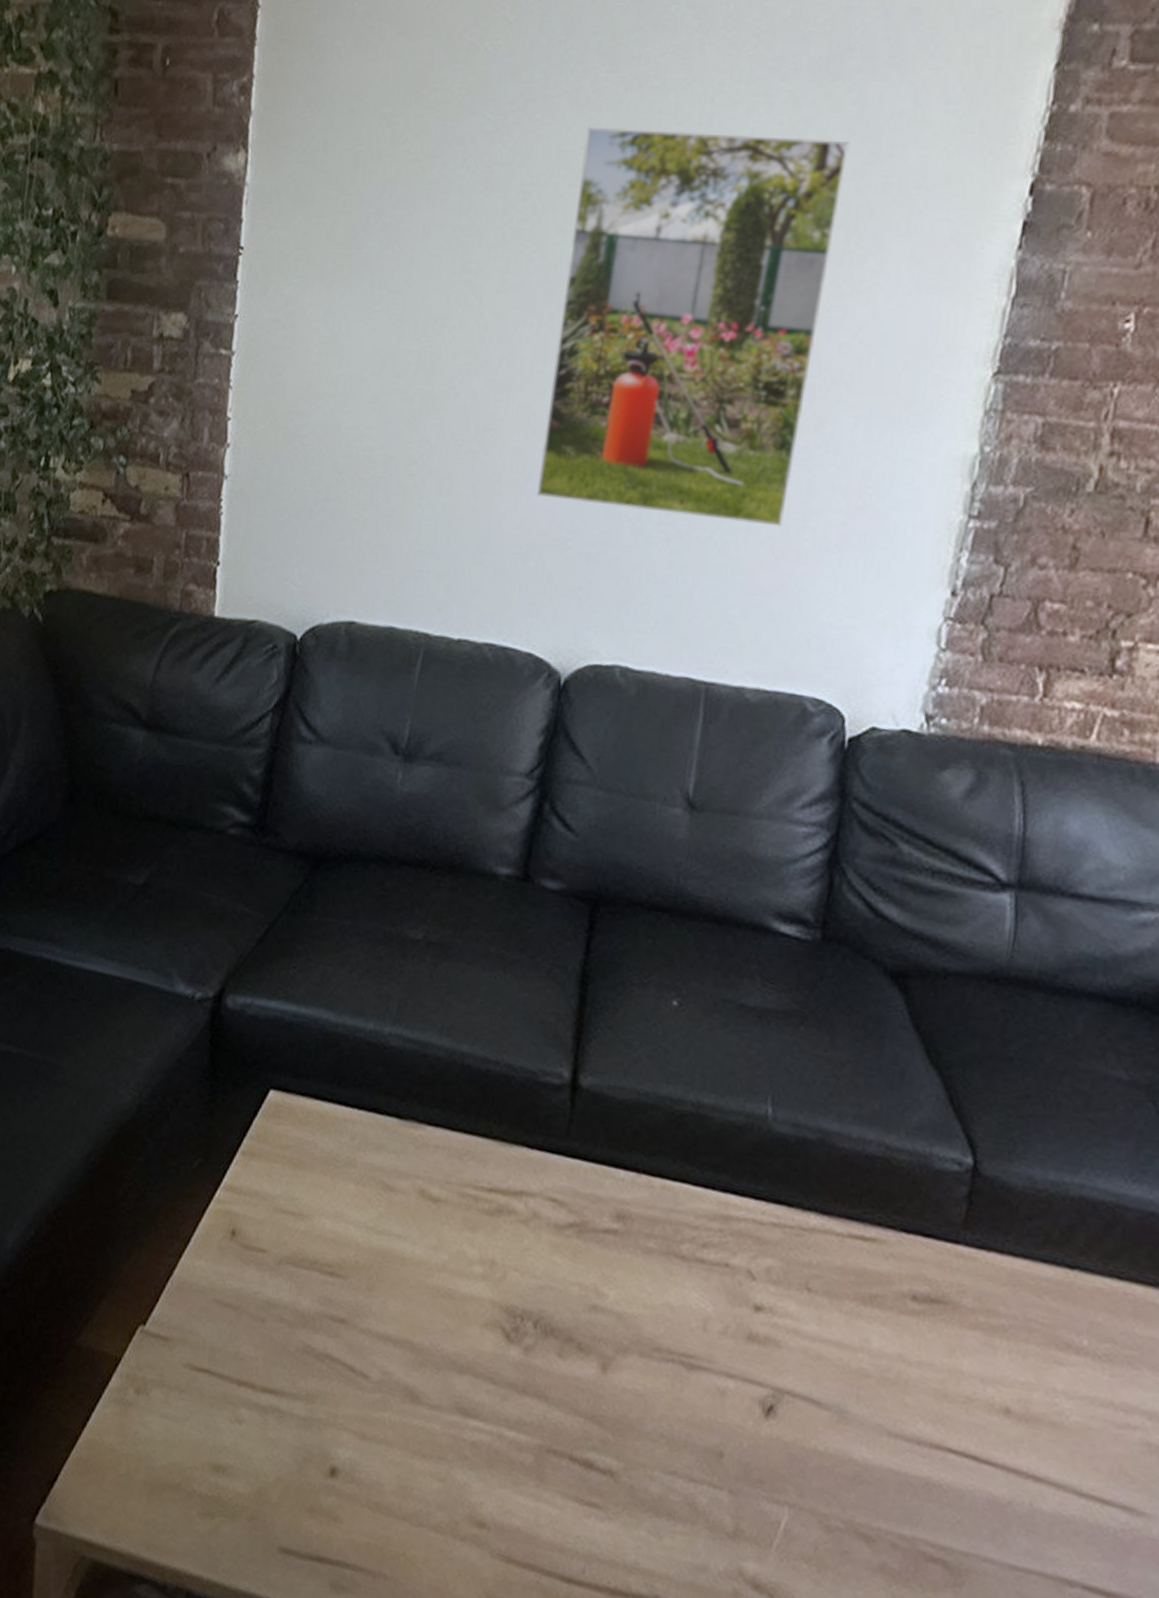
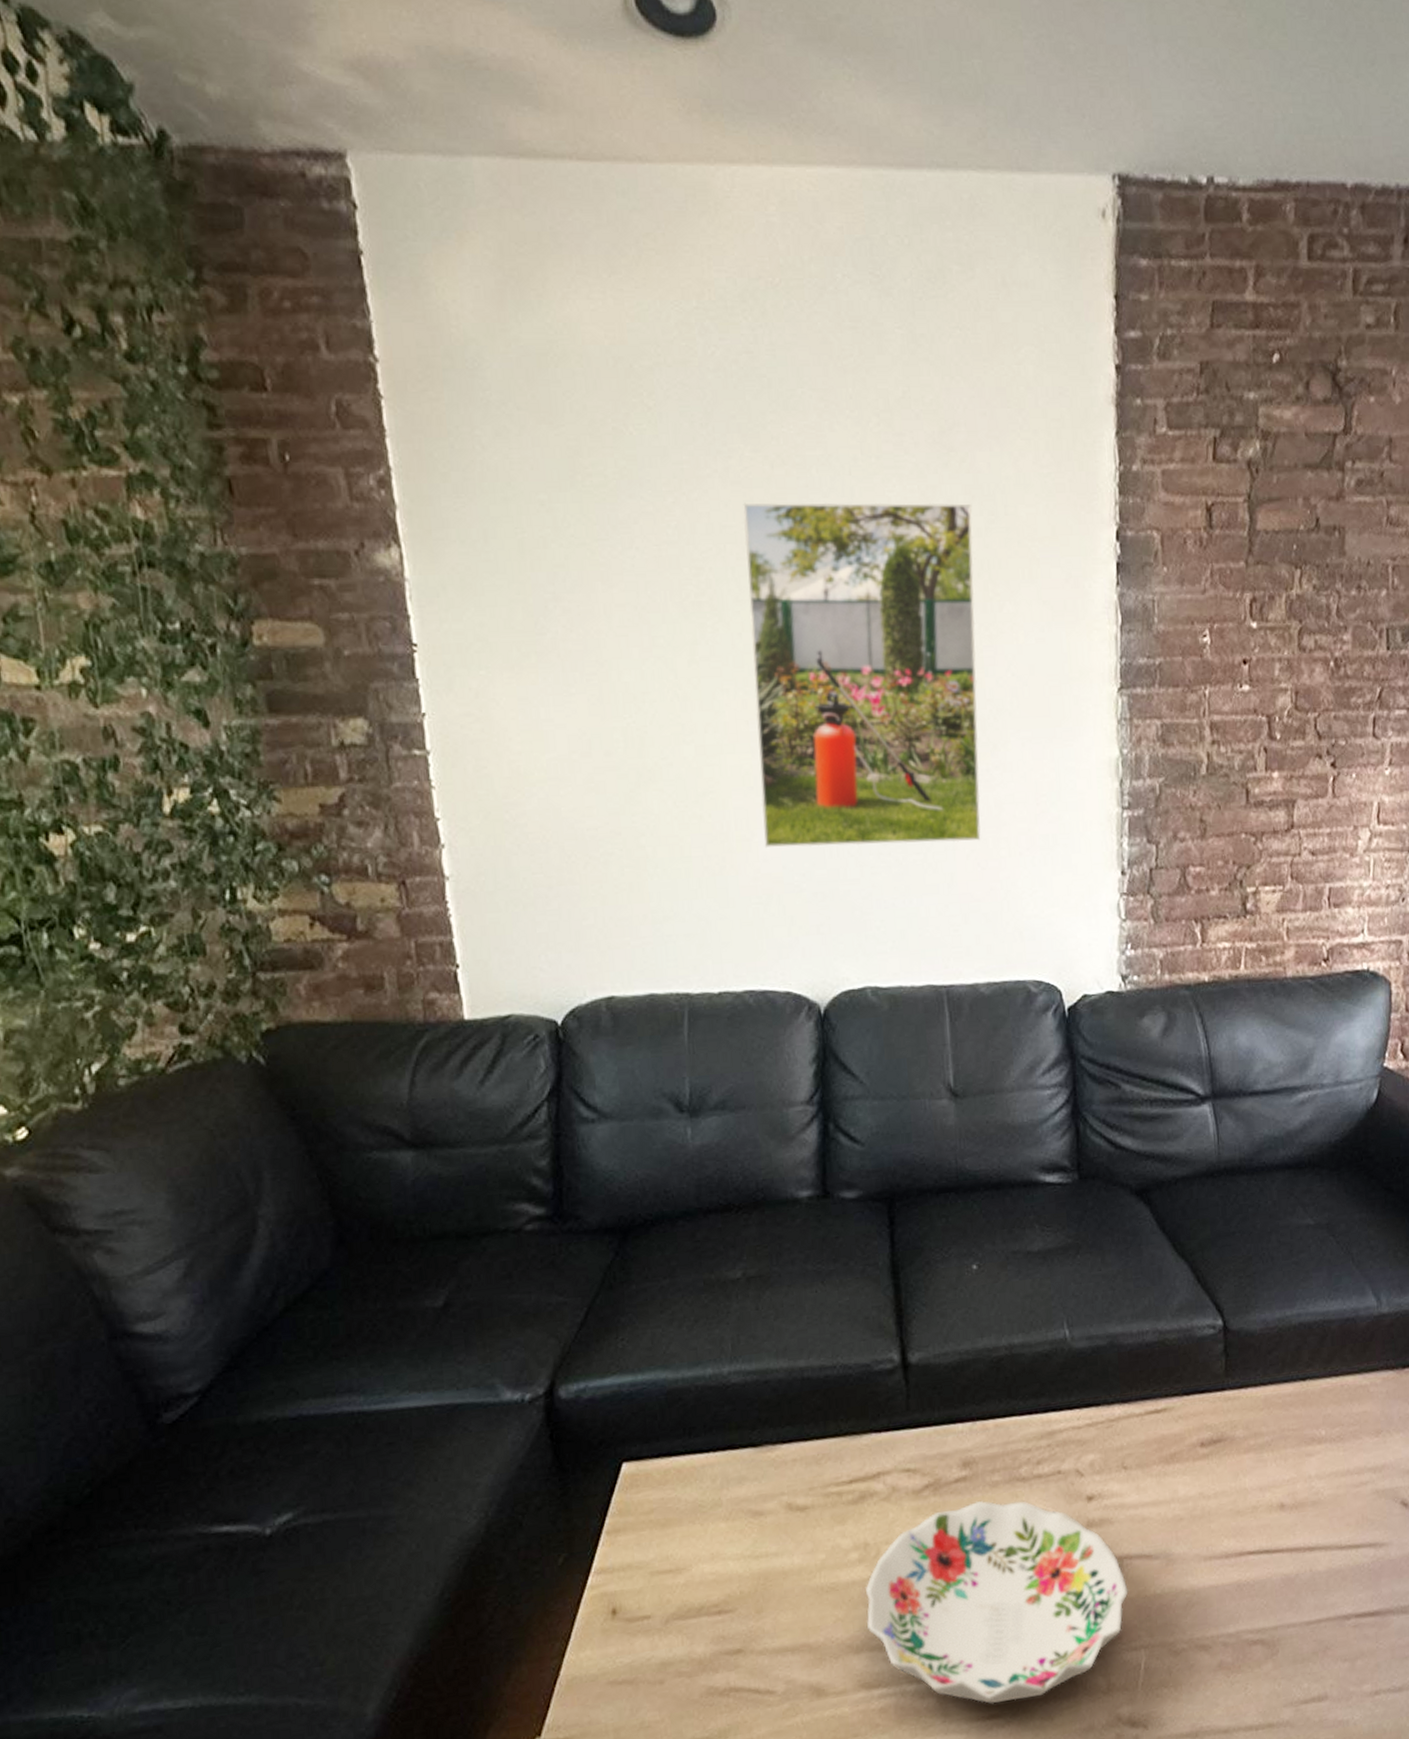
decorative bowl: none [476,1256,783,1506] -> present [866,1500,1129,1705]

